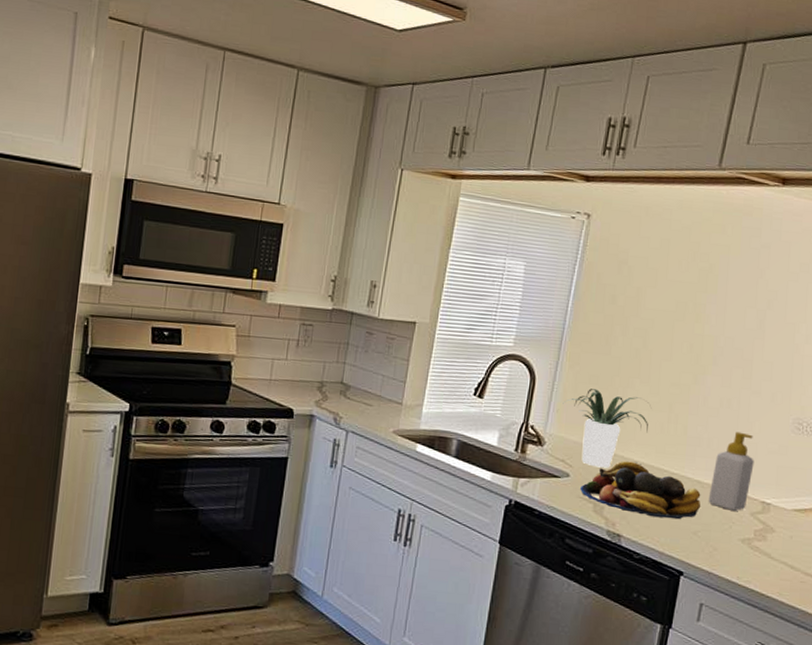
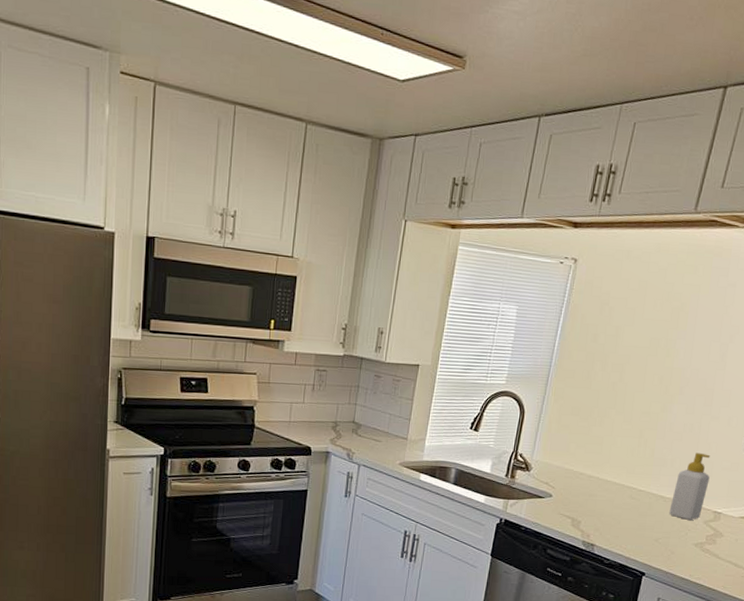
potted plant: present [563,389,652,468] -> none [548,419,625,488]
fruit bowl: present [580,461,701,520] -> none [561,481,663,530]

